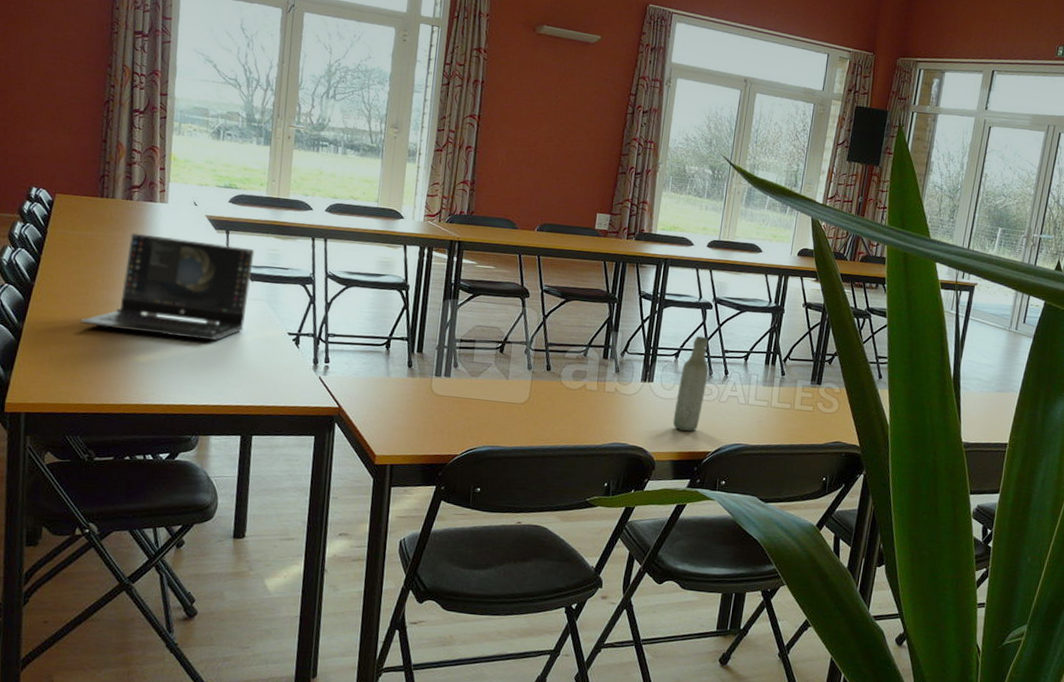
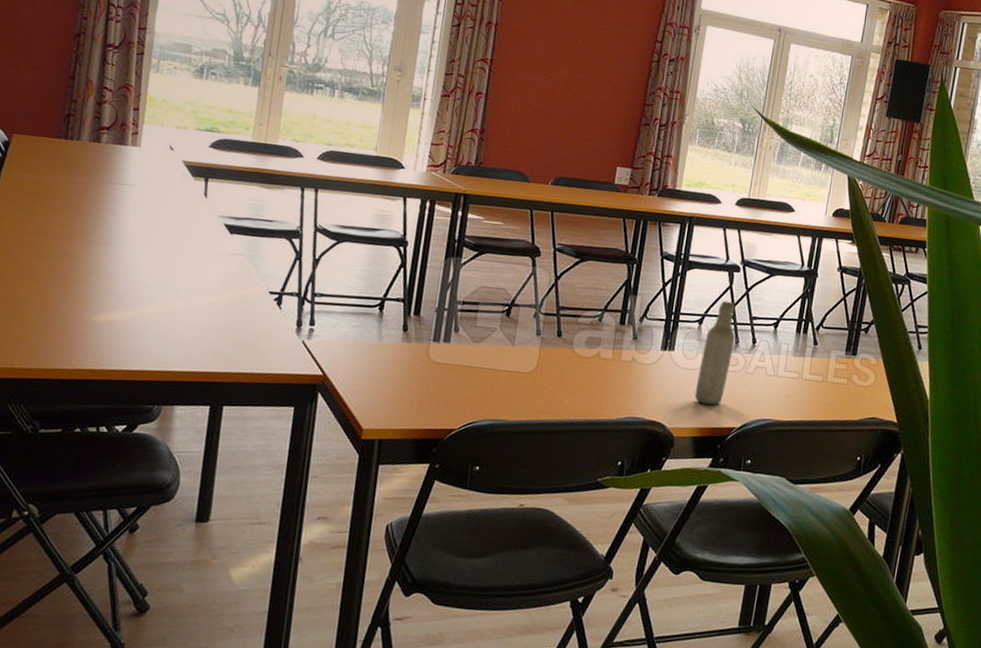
laptop: present [80,232,255,341] -> none [31,178,236,300]

